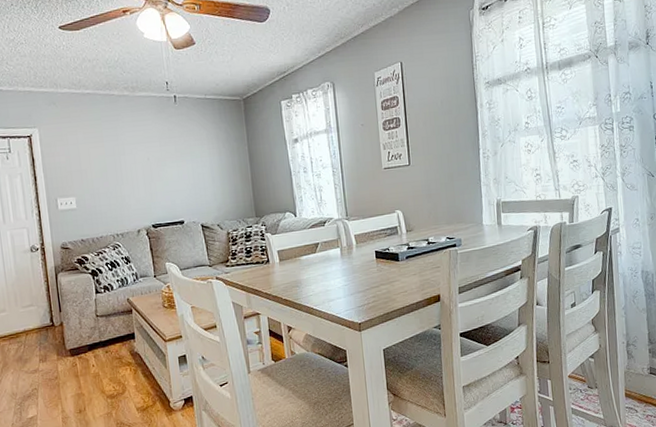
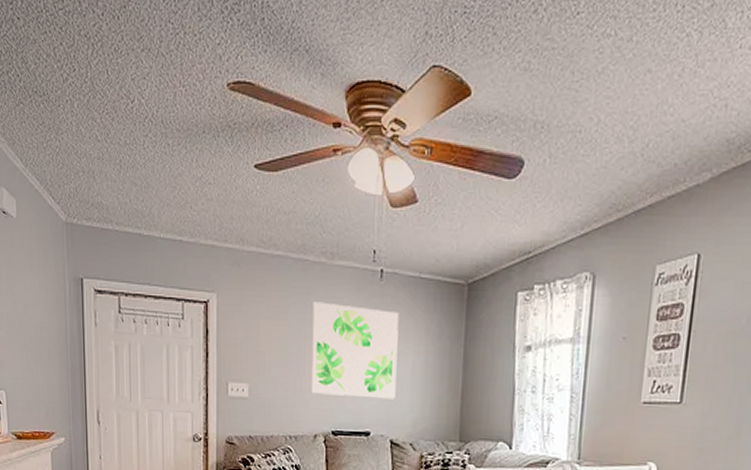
wall art: none [122,125,200,198] -> present [311,302,399,399]

